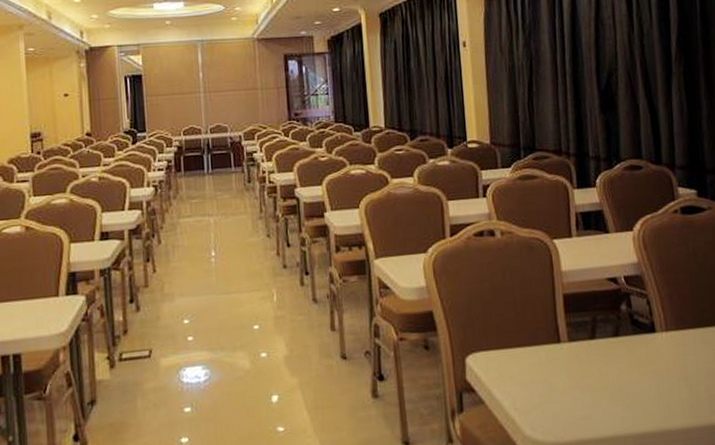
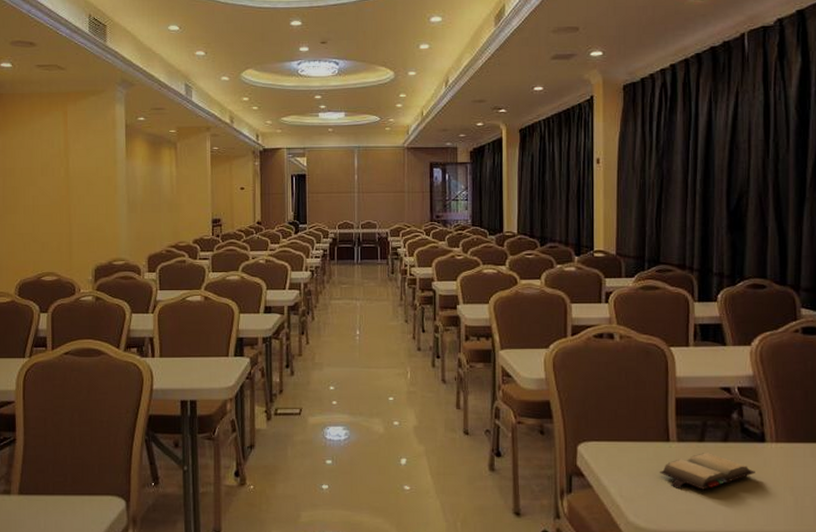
hardback book: none [552,350,649,393] -> present [659,453,755,490]

